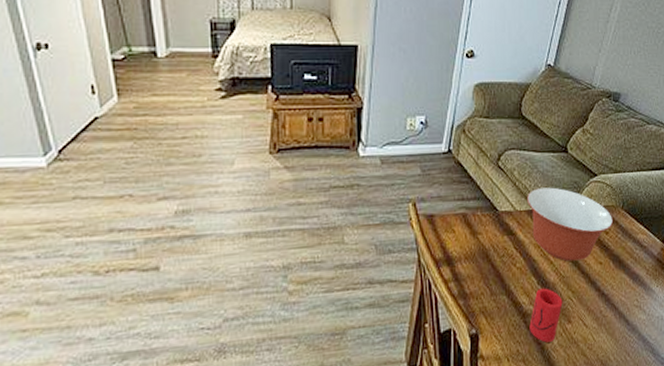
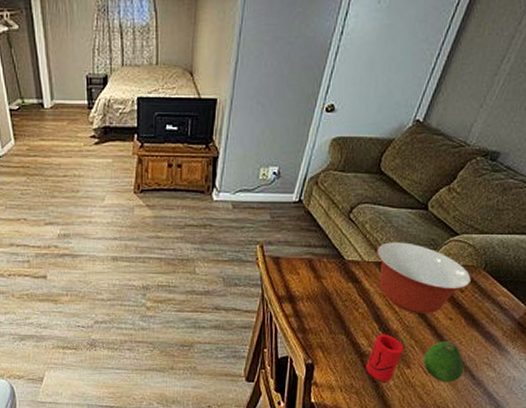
fruit: none [582,287,619,333] -> present [423,341,464,383]

